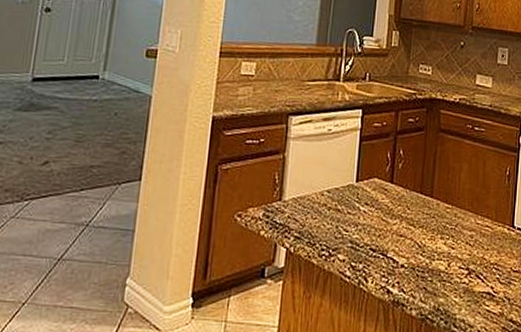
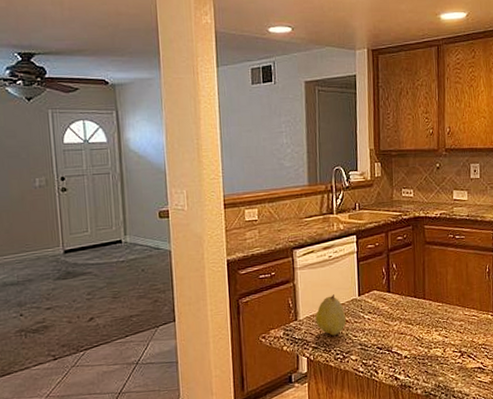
fruit: none [302,175,339,226] -> present [315,294,347,336]

